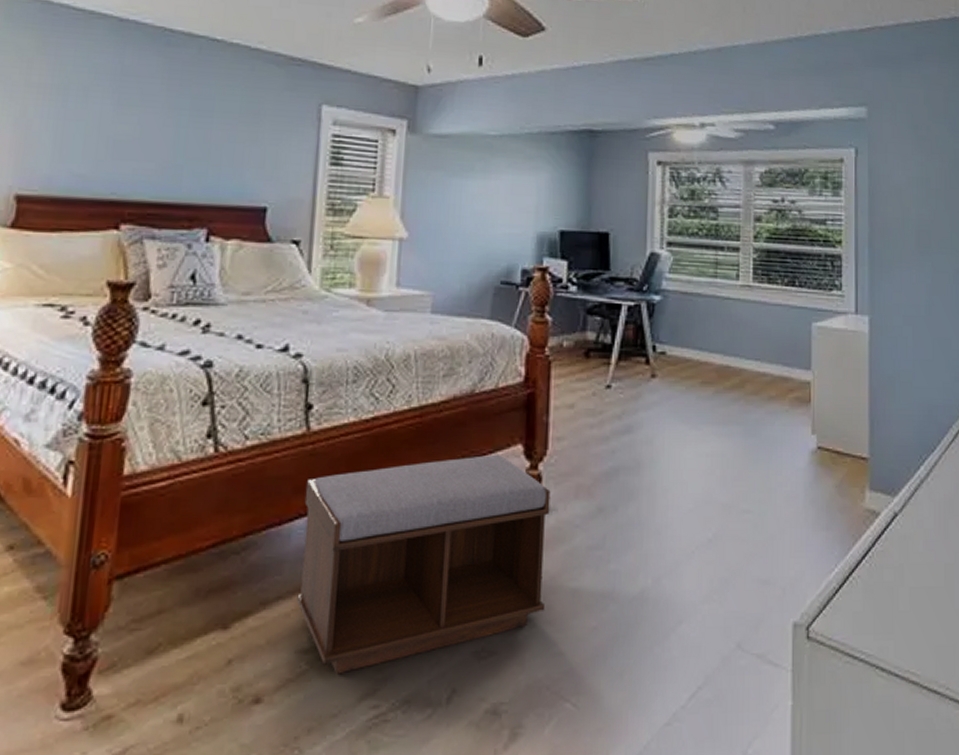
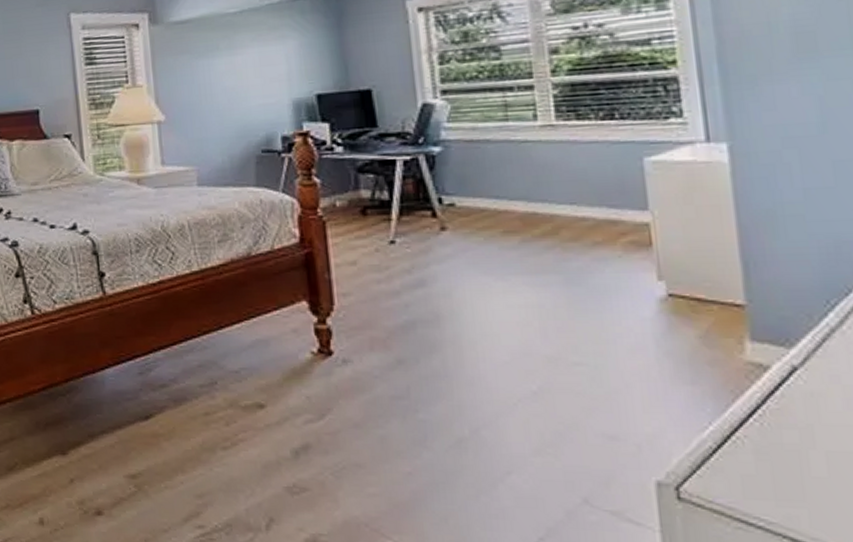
bench: present [297,454,551,675] -> none [109,310,353,497]

